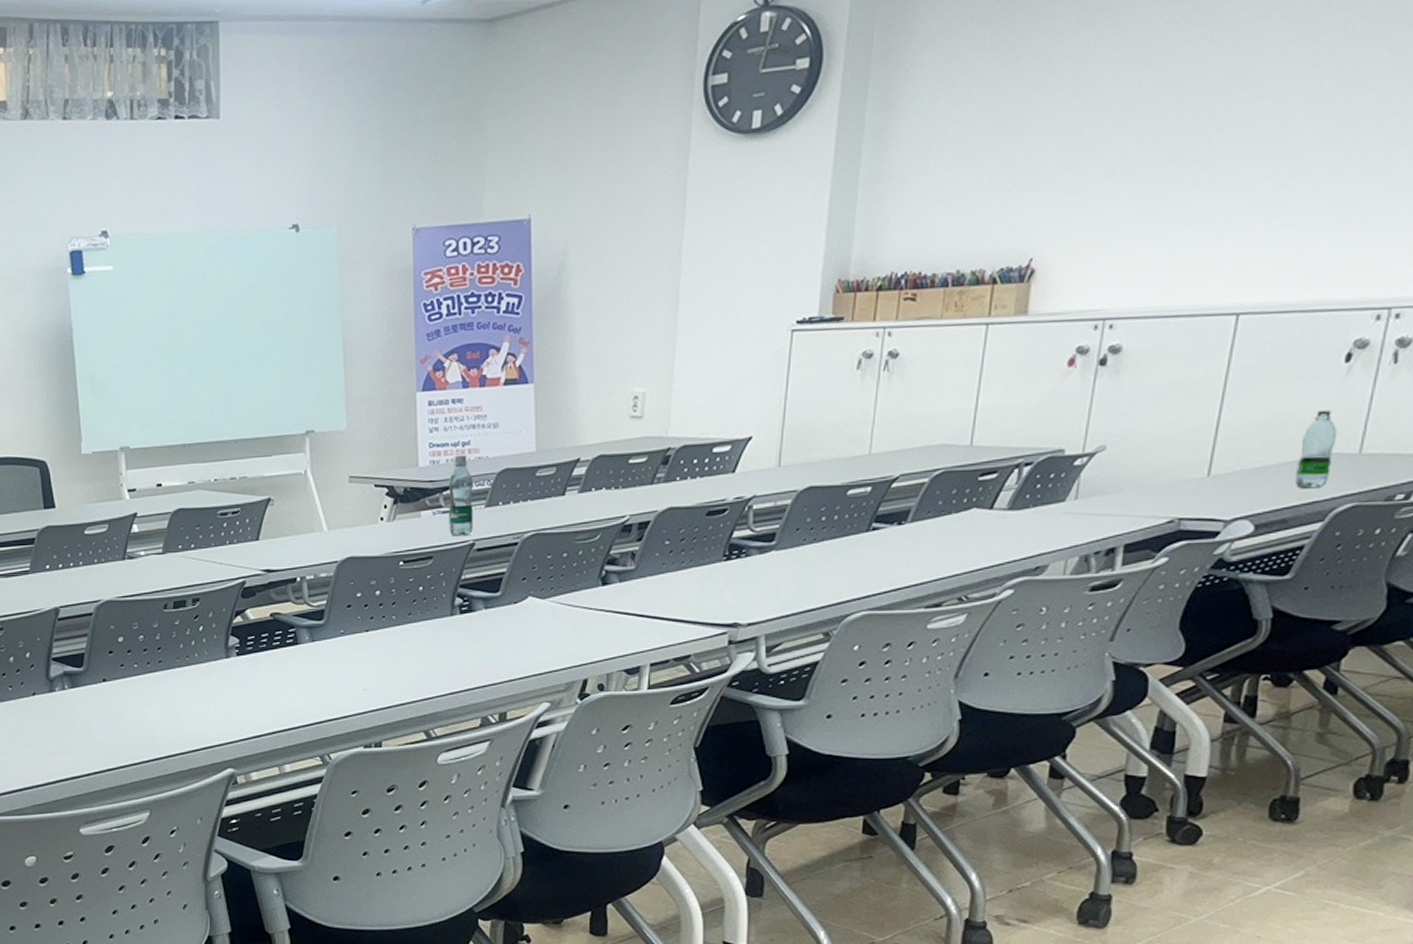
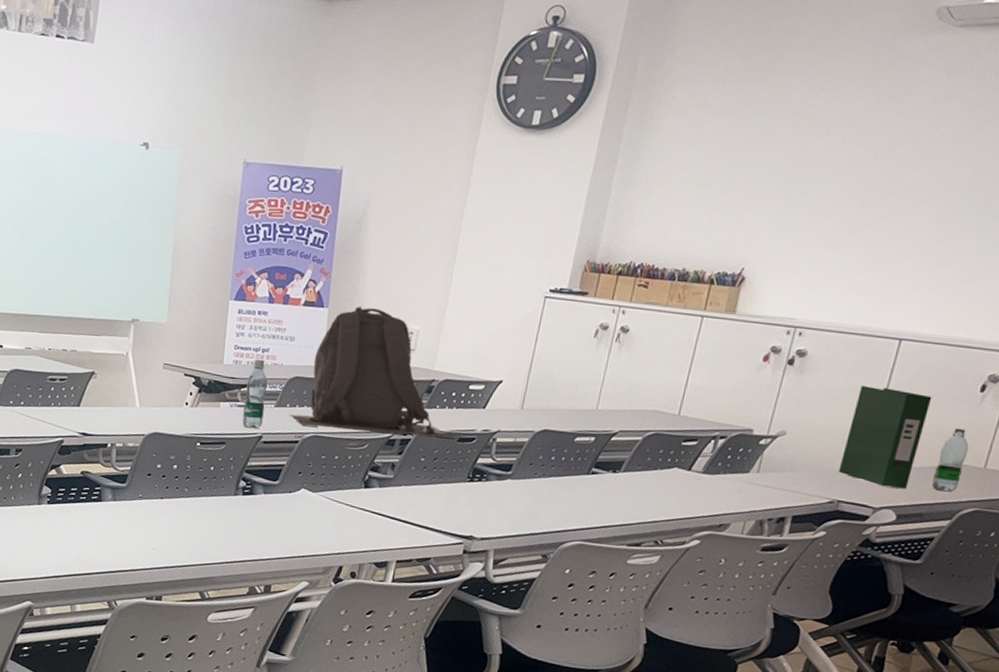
backpack: none [503,375,707,524] -> present [289,306,458,439]
binder: none [1176,375,1285,494] -> present [838,386,932,489]

